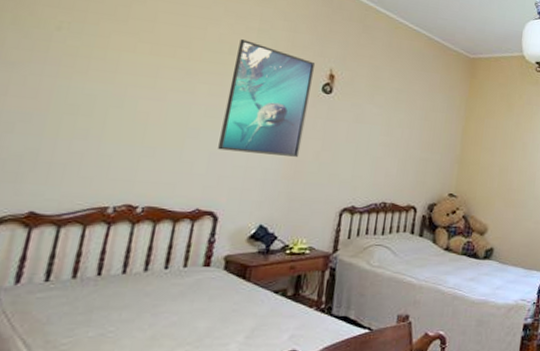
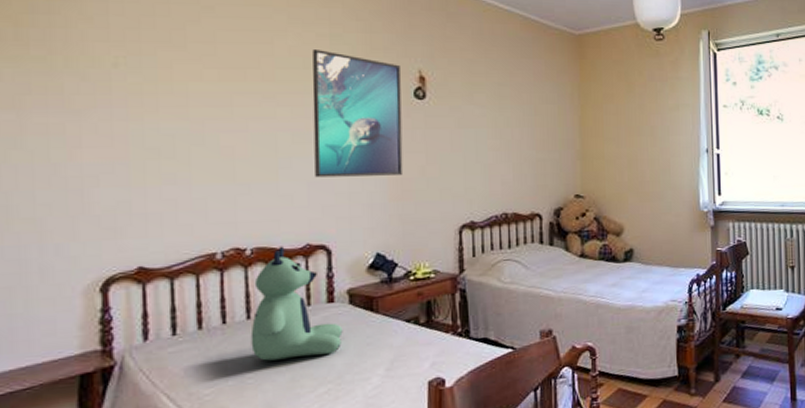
bear: none [119,208,213,317] -> present [250,246,343,361]

